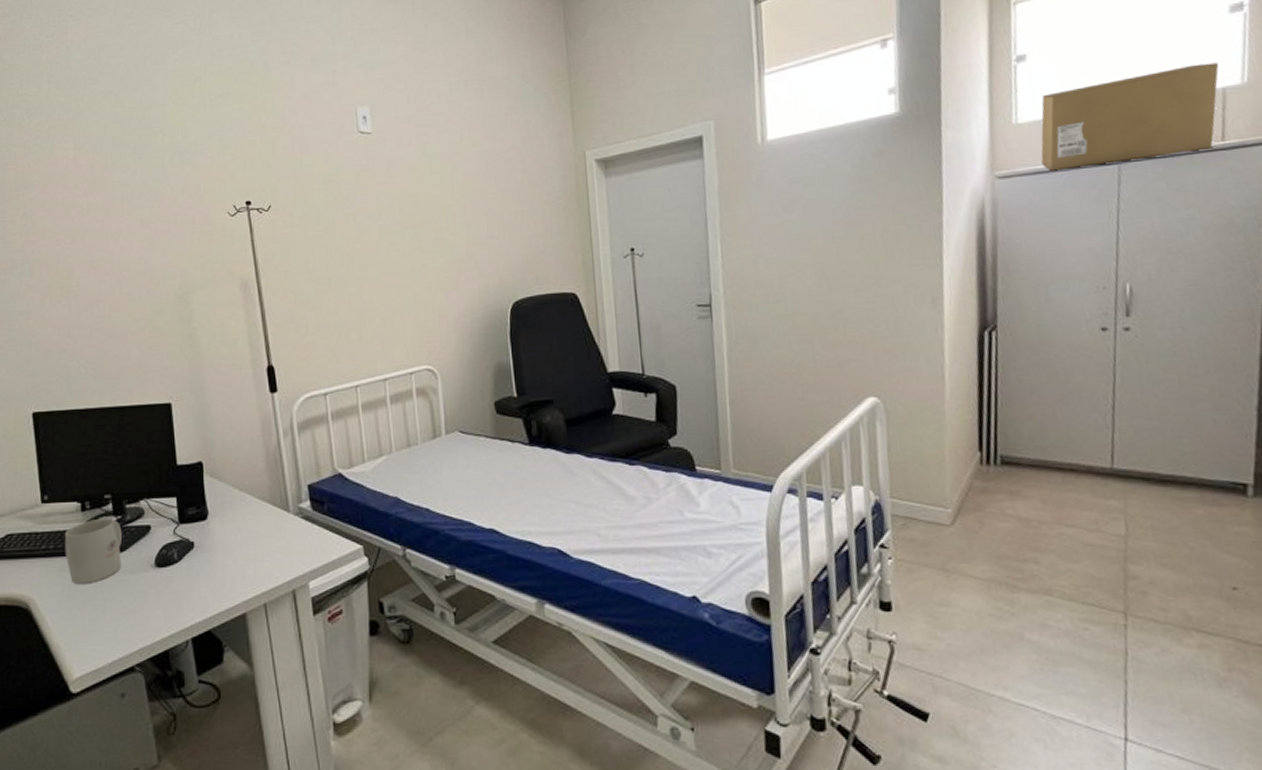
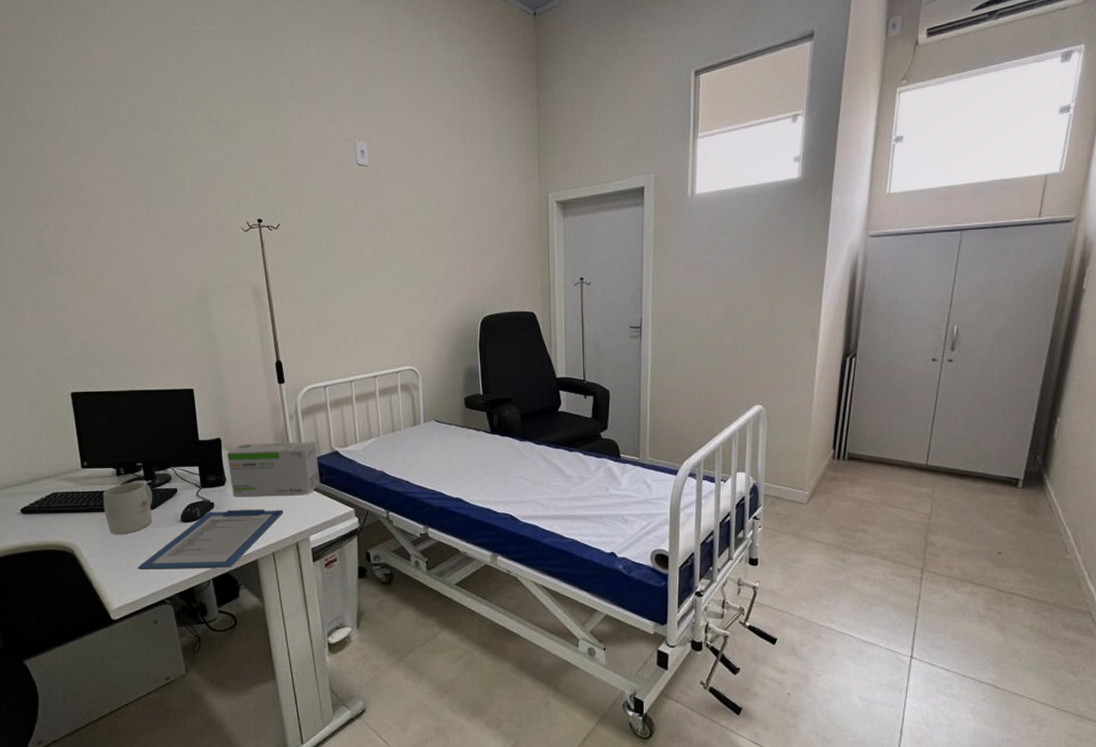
clipboard: none [102,548,277,628] -> present [137,509,284,570]
medicine box: none [209,463,321,535] -> present [226,442,320,498]
box: present [1041,62,1219,171] -> none [904,153,1045,233]

